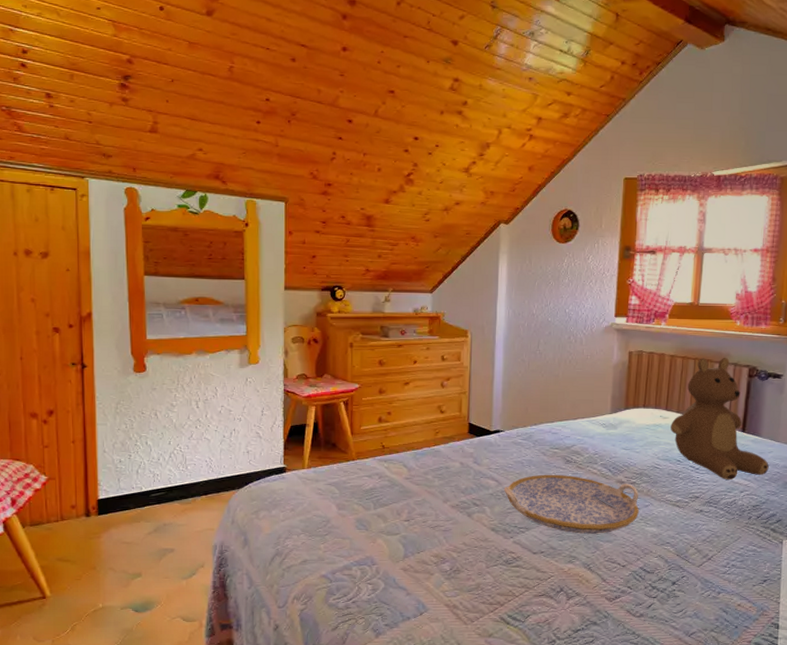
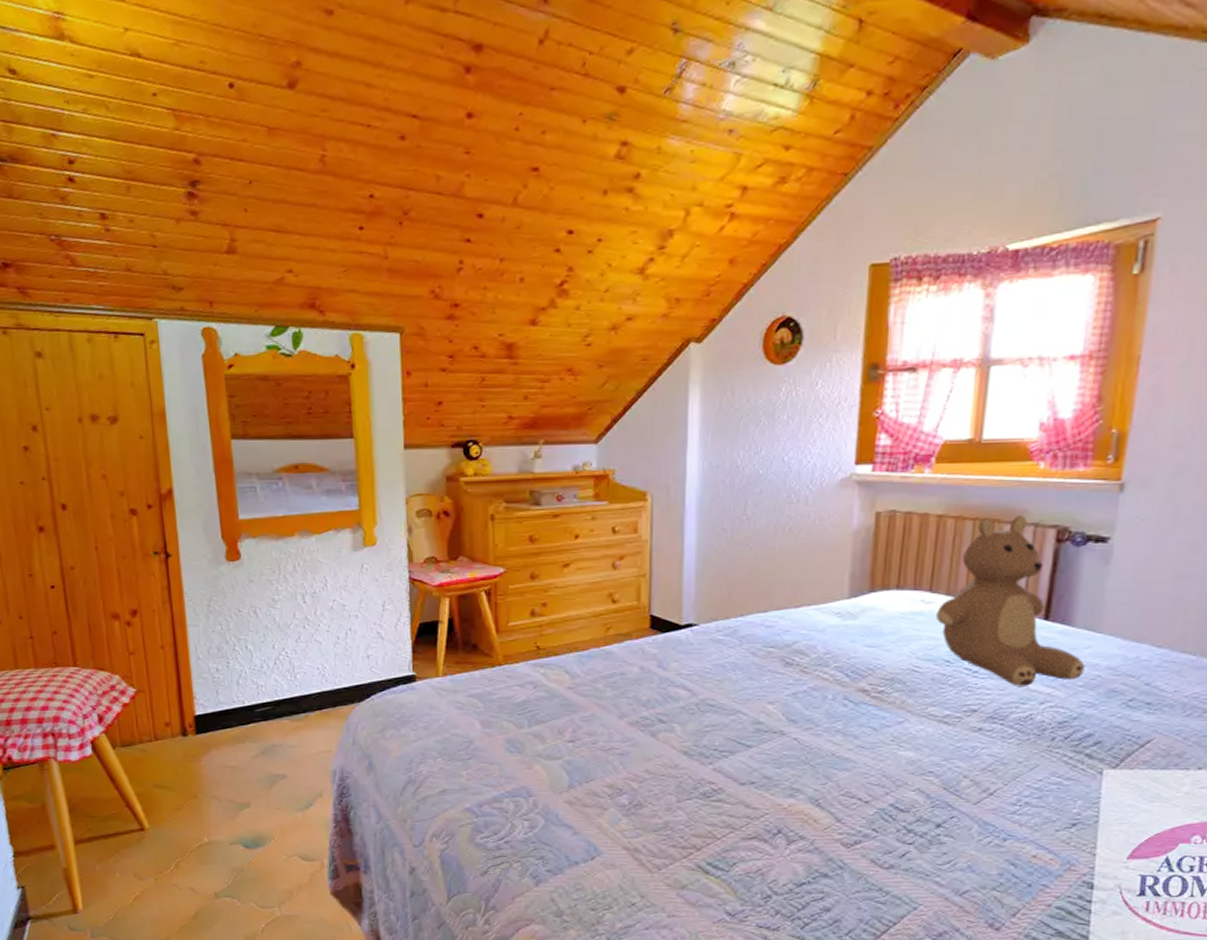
serving tray: present [504,474,639,534] -> none [699,681,889,760]

